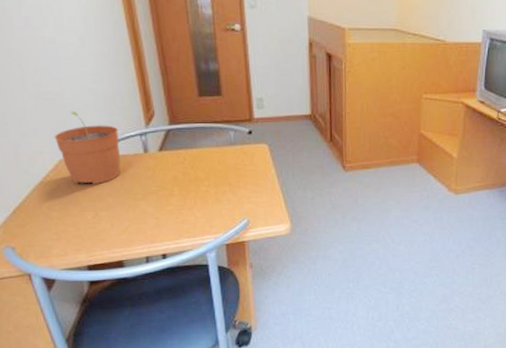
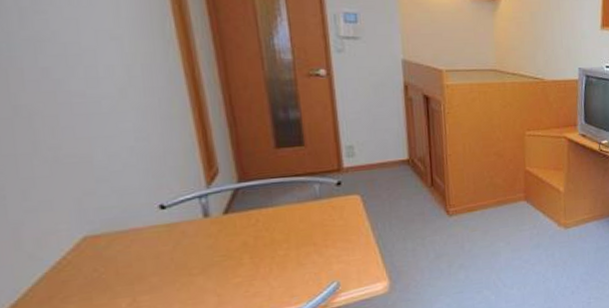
plant pot: present [54,111,121,185] -> none [76,175,171,265]

